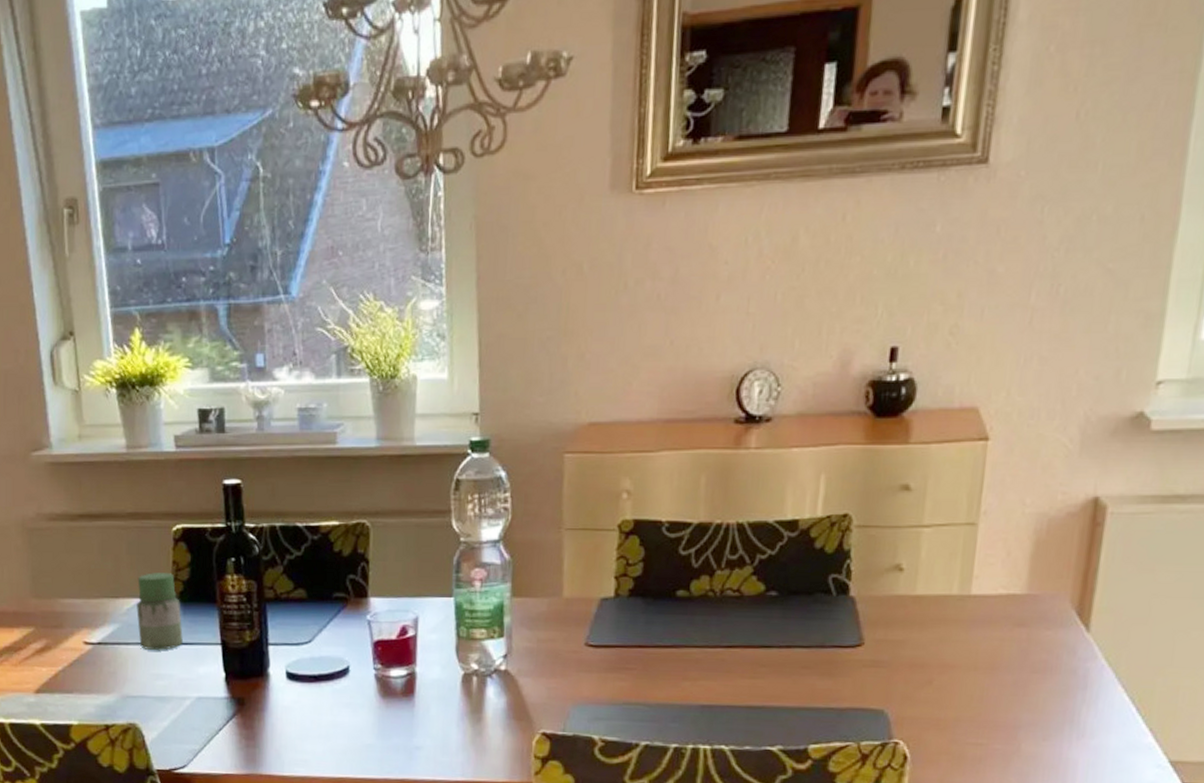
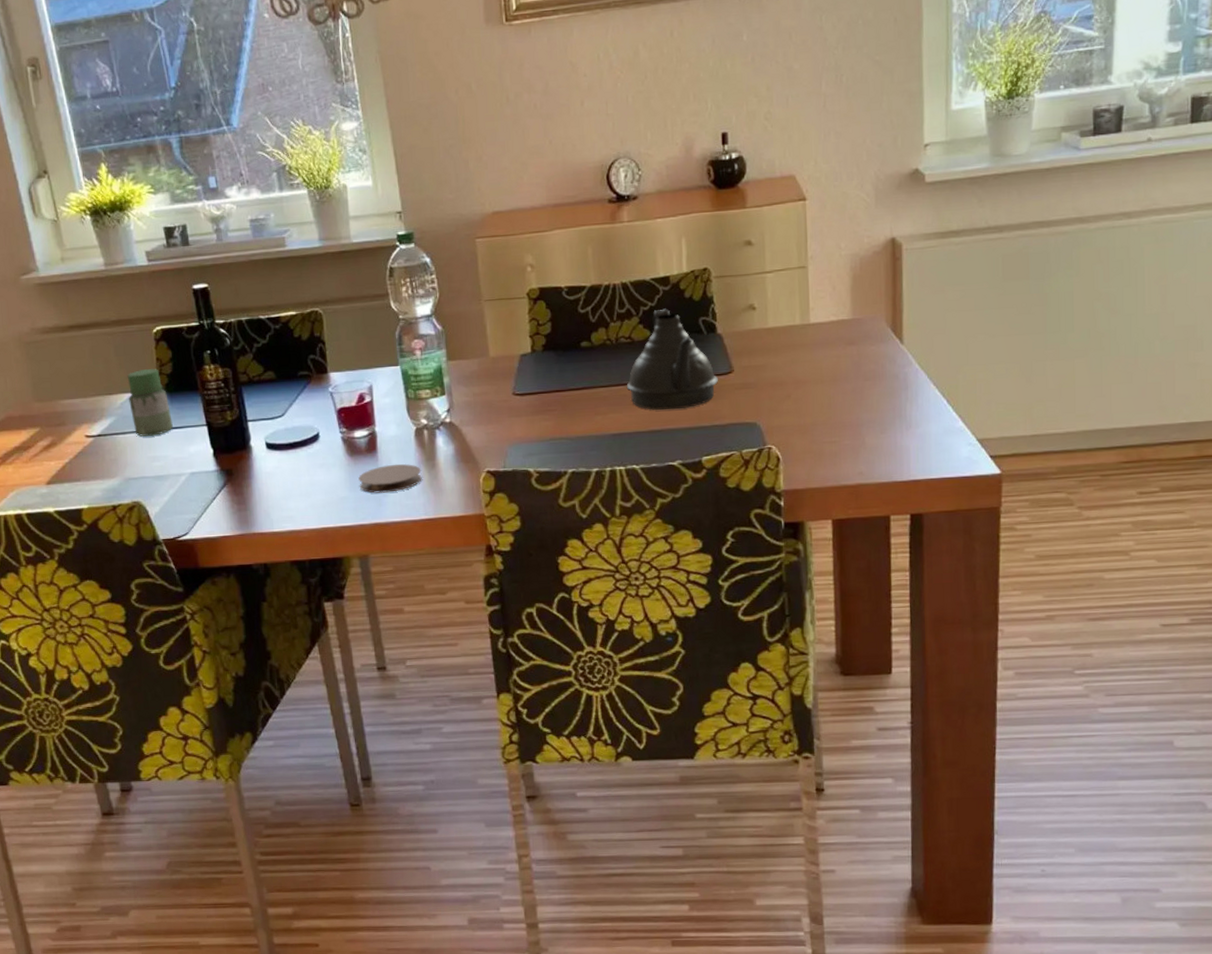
coaster: none [388,712,464,746] -> present [358,463,422,493]
teapot: none [725,559,843,684] -> present [626,308,718,410]

